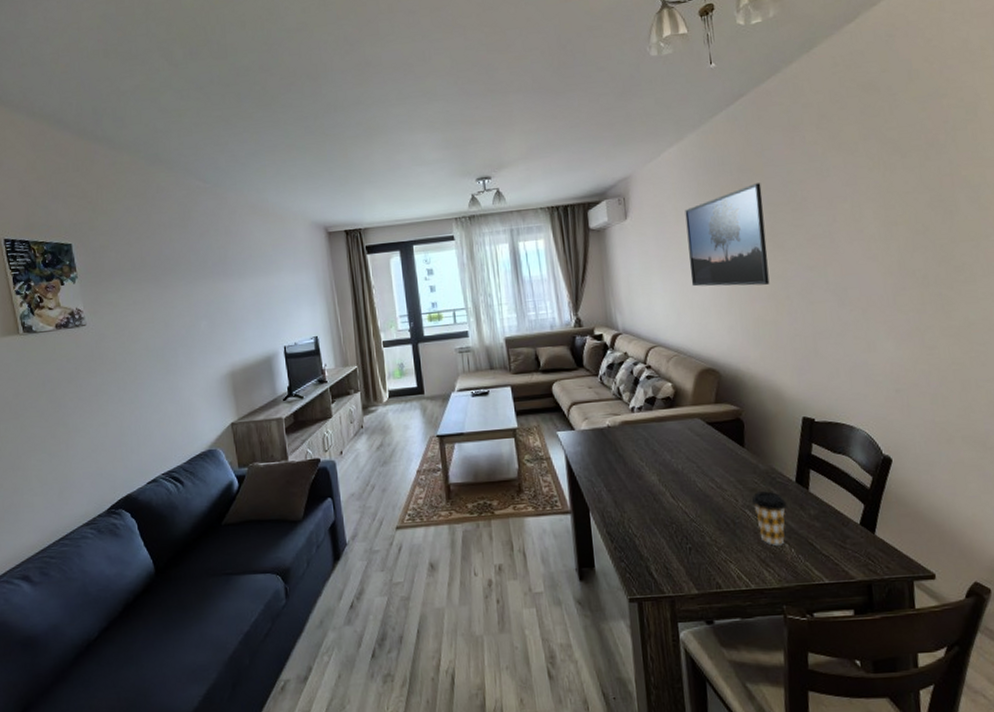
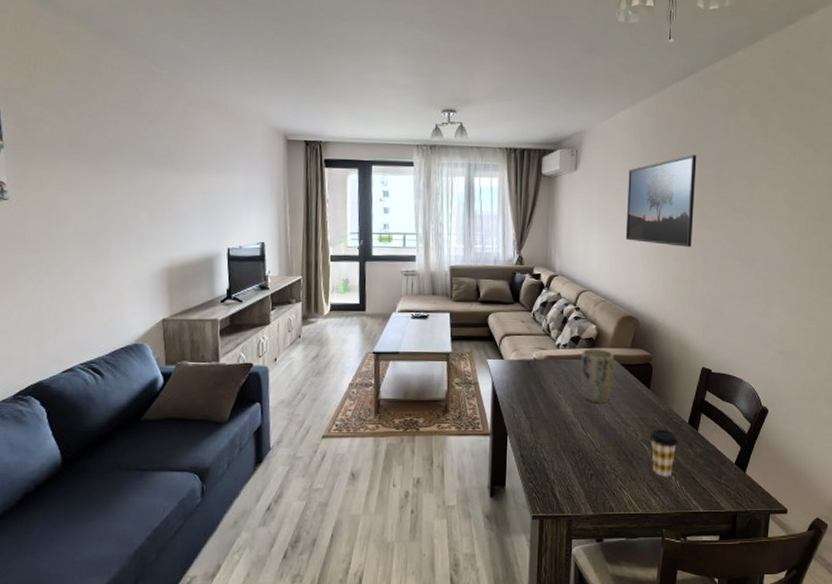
plant pot: none [659,408,701,469] -> present [580,348,615,403]

